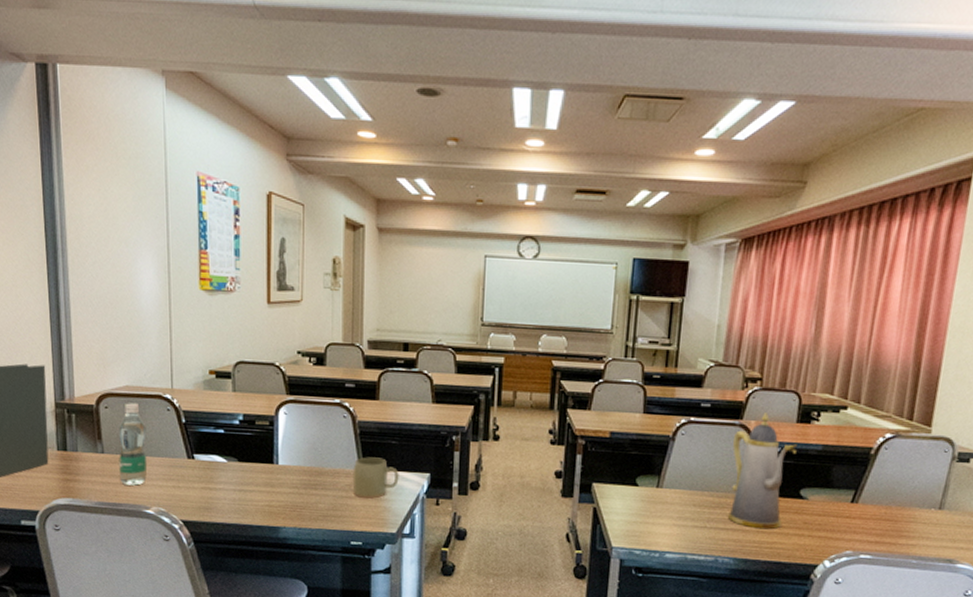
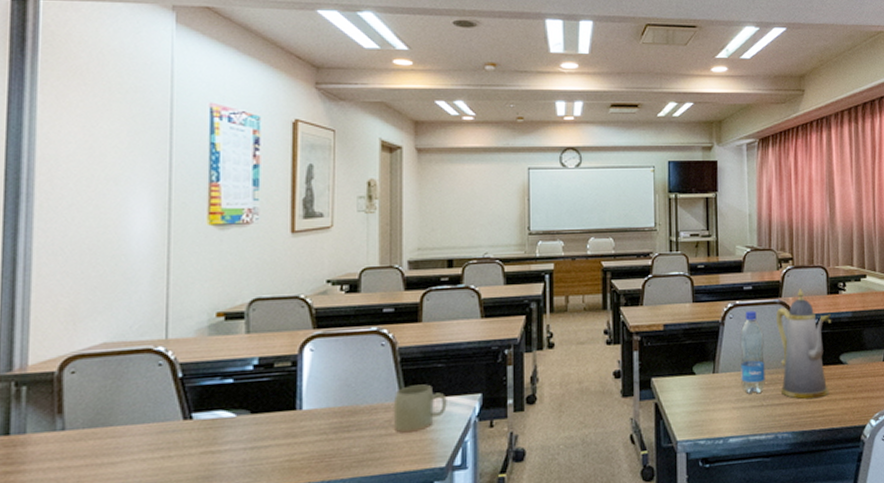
bottle: present [119,403,148,486] -> none [85,362,128,466]
bottle: none [685,429,717,515] -> present [740,310,765,394]

